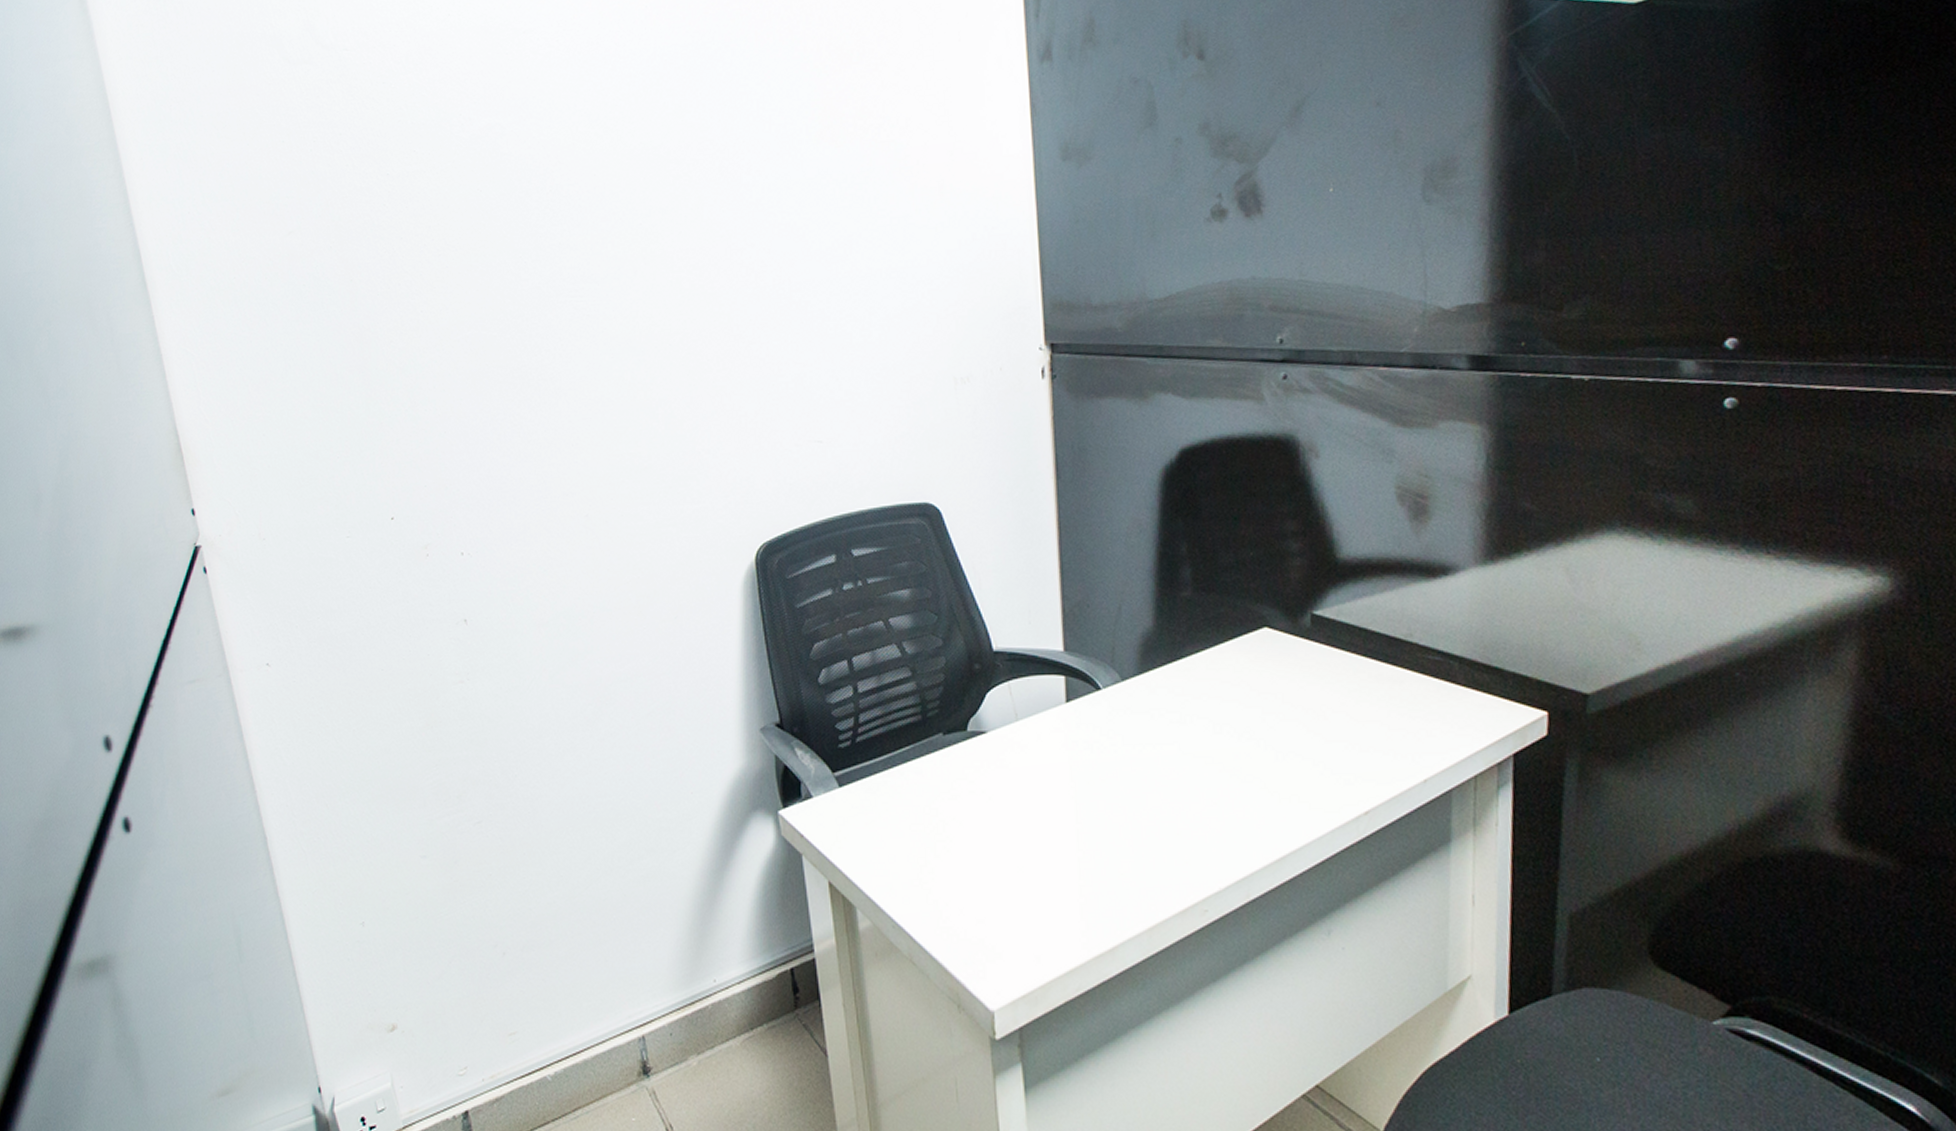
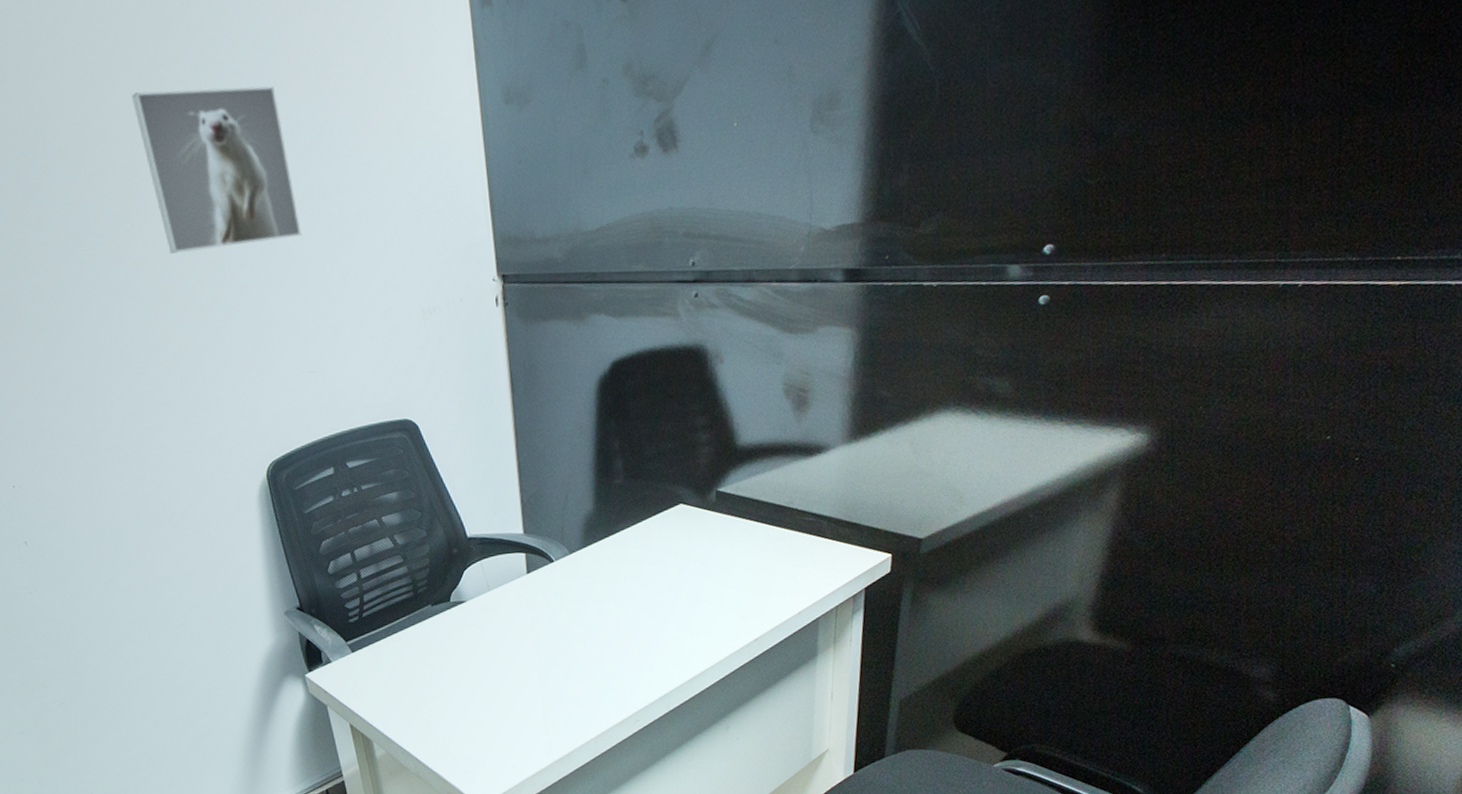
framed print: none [652,134,822,304] -> present [132,85,302,254]

